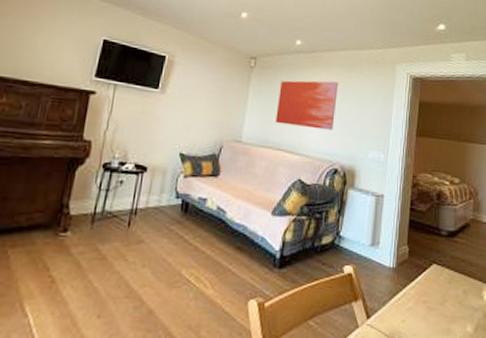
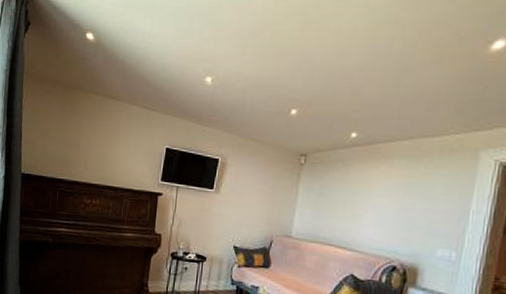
wall art: present [275,80,338,131] -> none [326,174,401,227]

